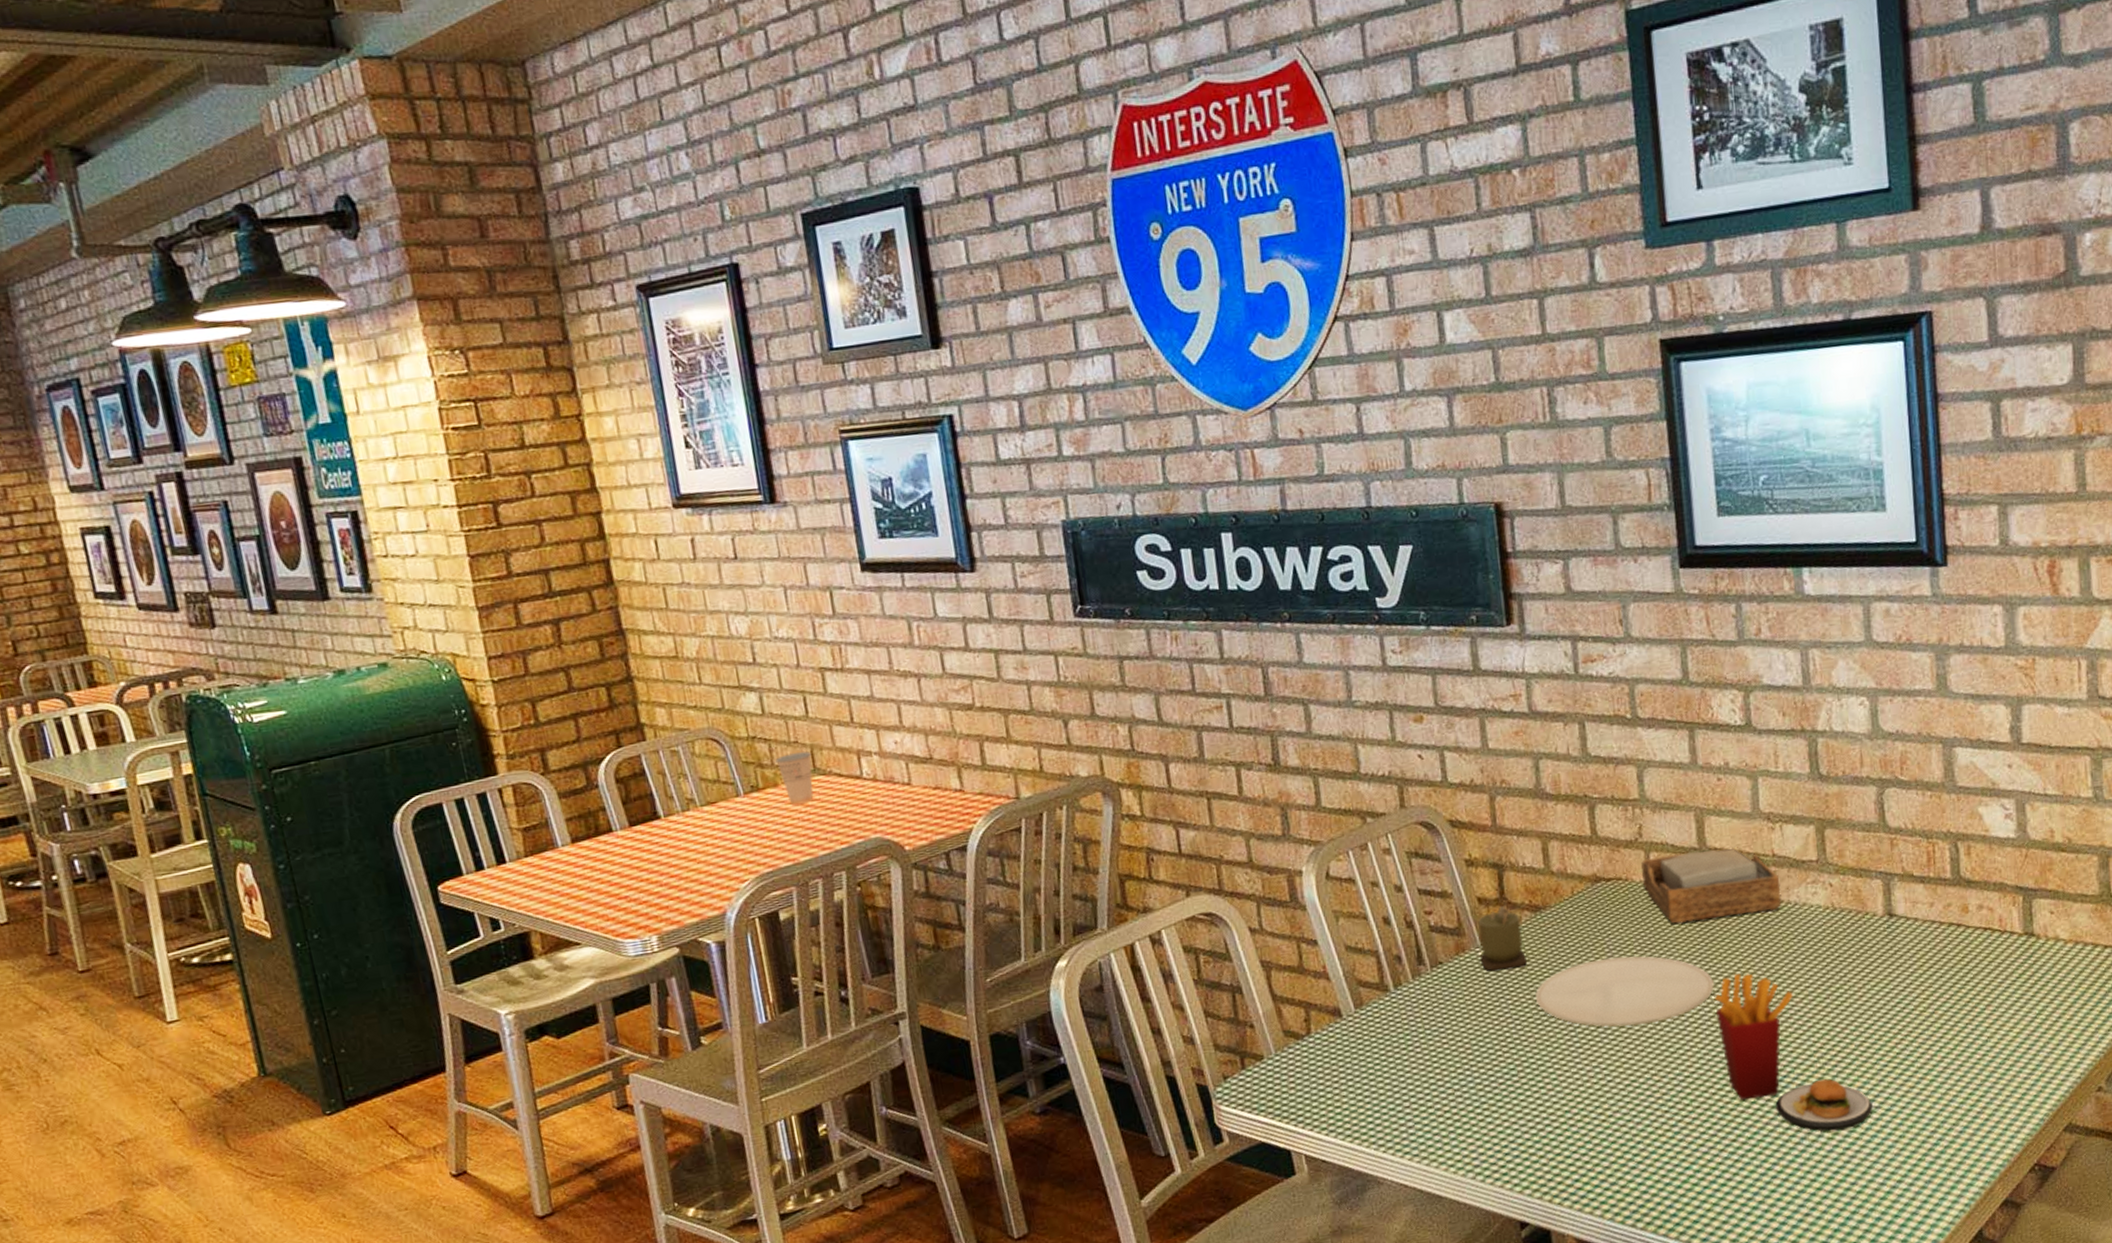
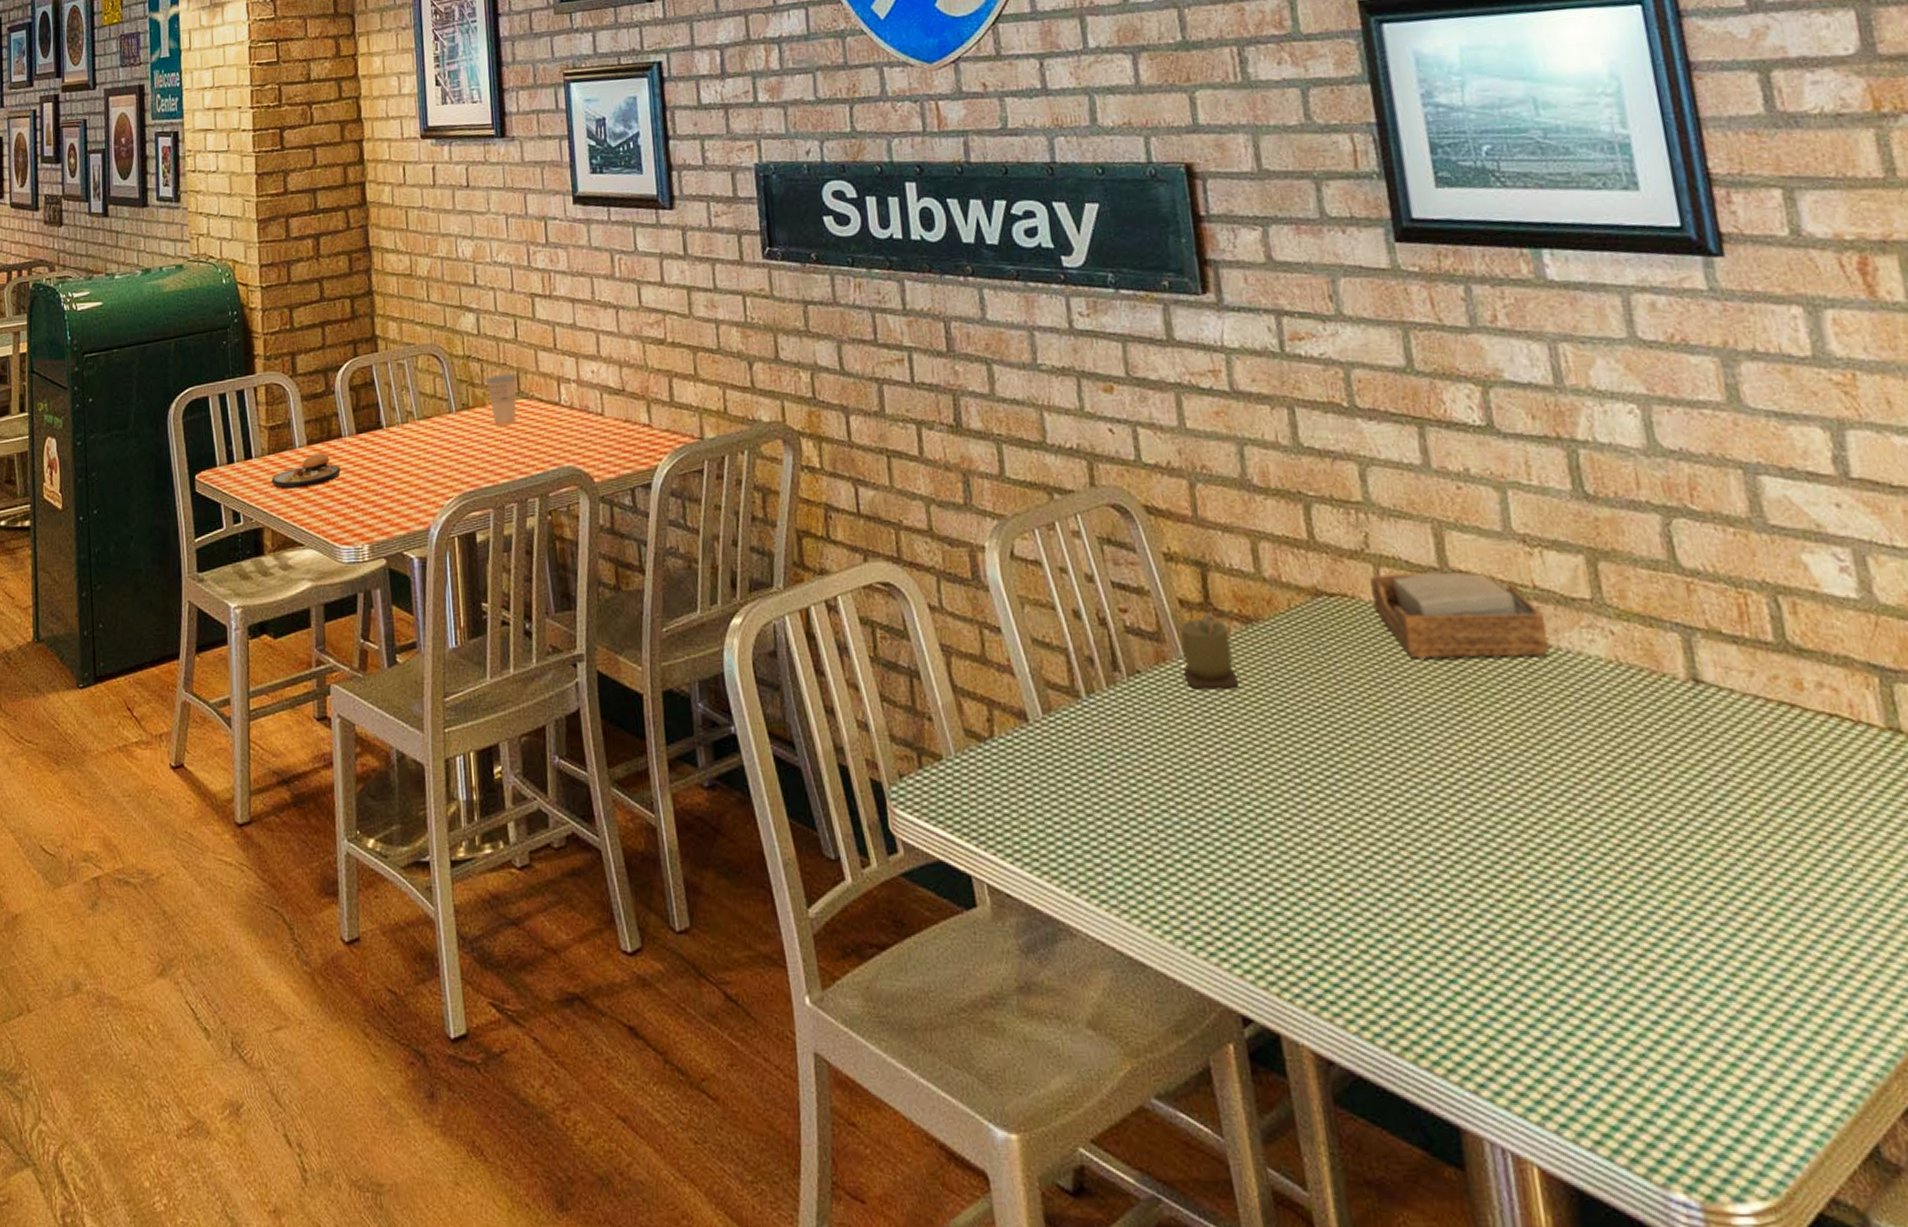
burger: none [532,849,616,890] -> present [271,452,341,489]
plate: present [1535,955,1715,1028] -> none [1249,690,1472,783]
french fries: present [1714,973,1794,1100] -> none [1471,731,1576,901]
burger: present [1775,1079,1873,1132] -> none [1563,888,1699,963]

